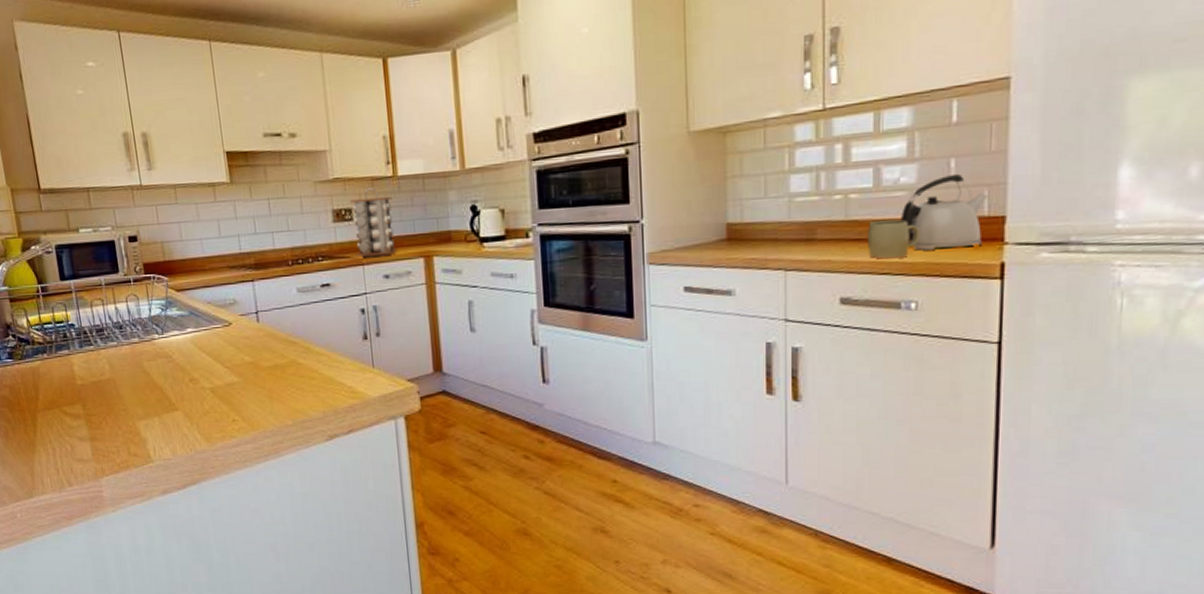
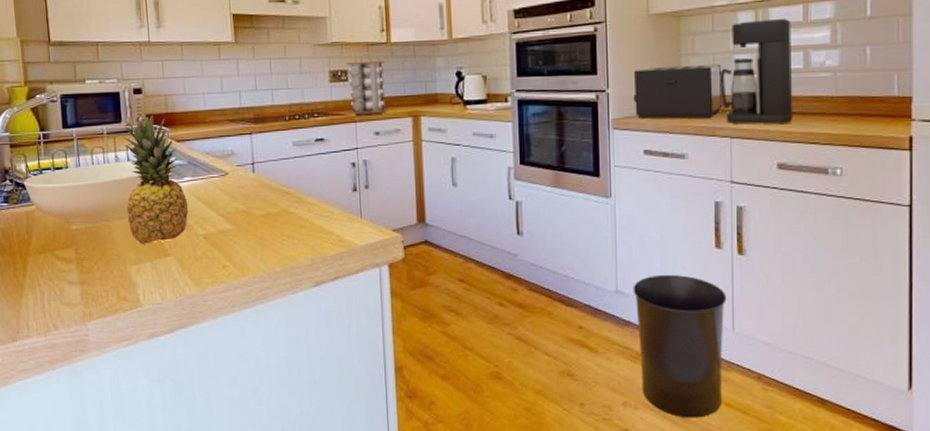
bowl: none [25,313,175,381] -> present [23,161,174,226]
fruit: none [120,263,194,399] -> present [122,115,189,244]
toaster: none [672,186,776,252] -> present [634,64,723,119]
waste bin: none [672,423,779,577] -> present [633,274,727,418]
coffee maker: none [772,129,860,255] -> present [720,18,793,125]
mug: present [867,219,920,260] -> none [799,97,843,131]
kettle: present [901,173,988,251] -> none [827,59,897,124]

